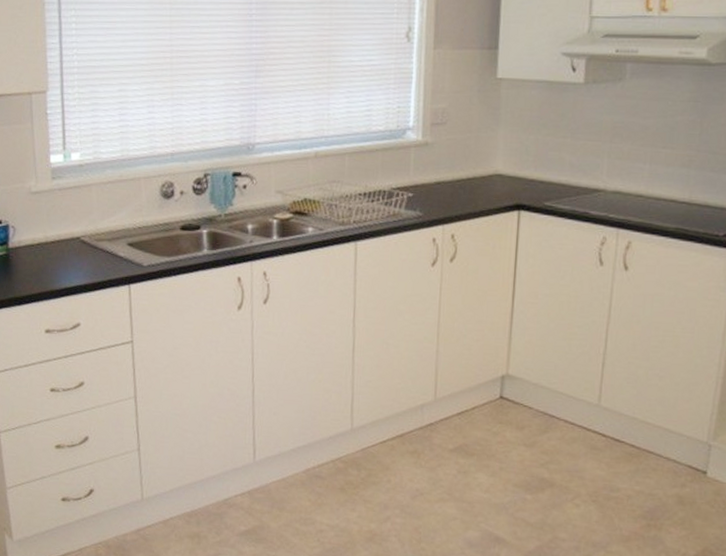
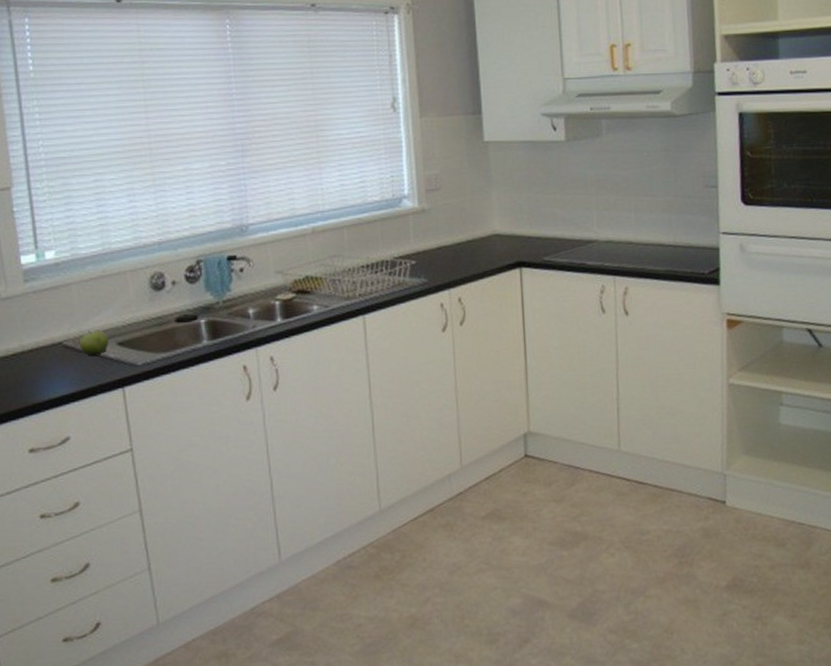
fruit: none [94,229,121,254] -> present [79,329,109,357]

